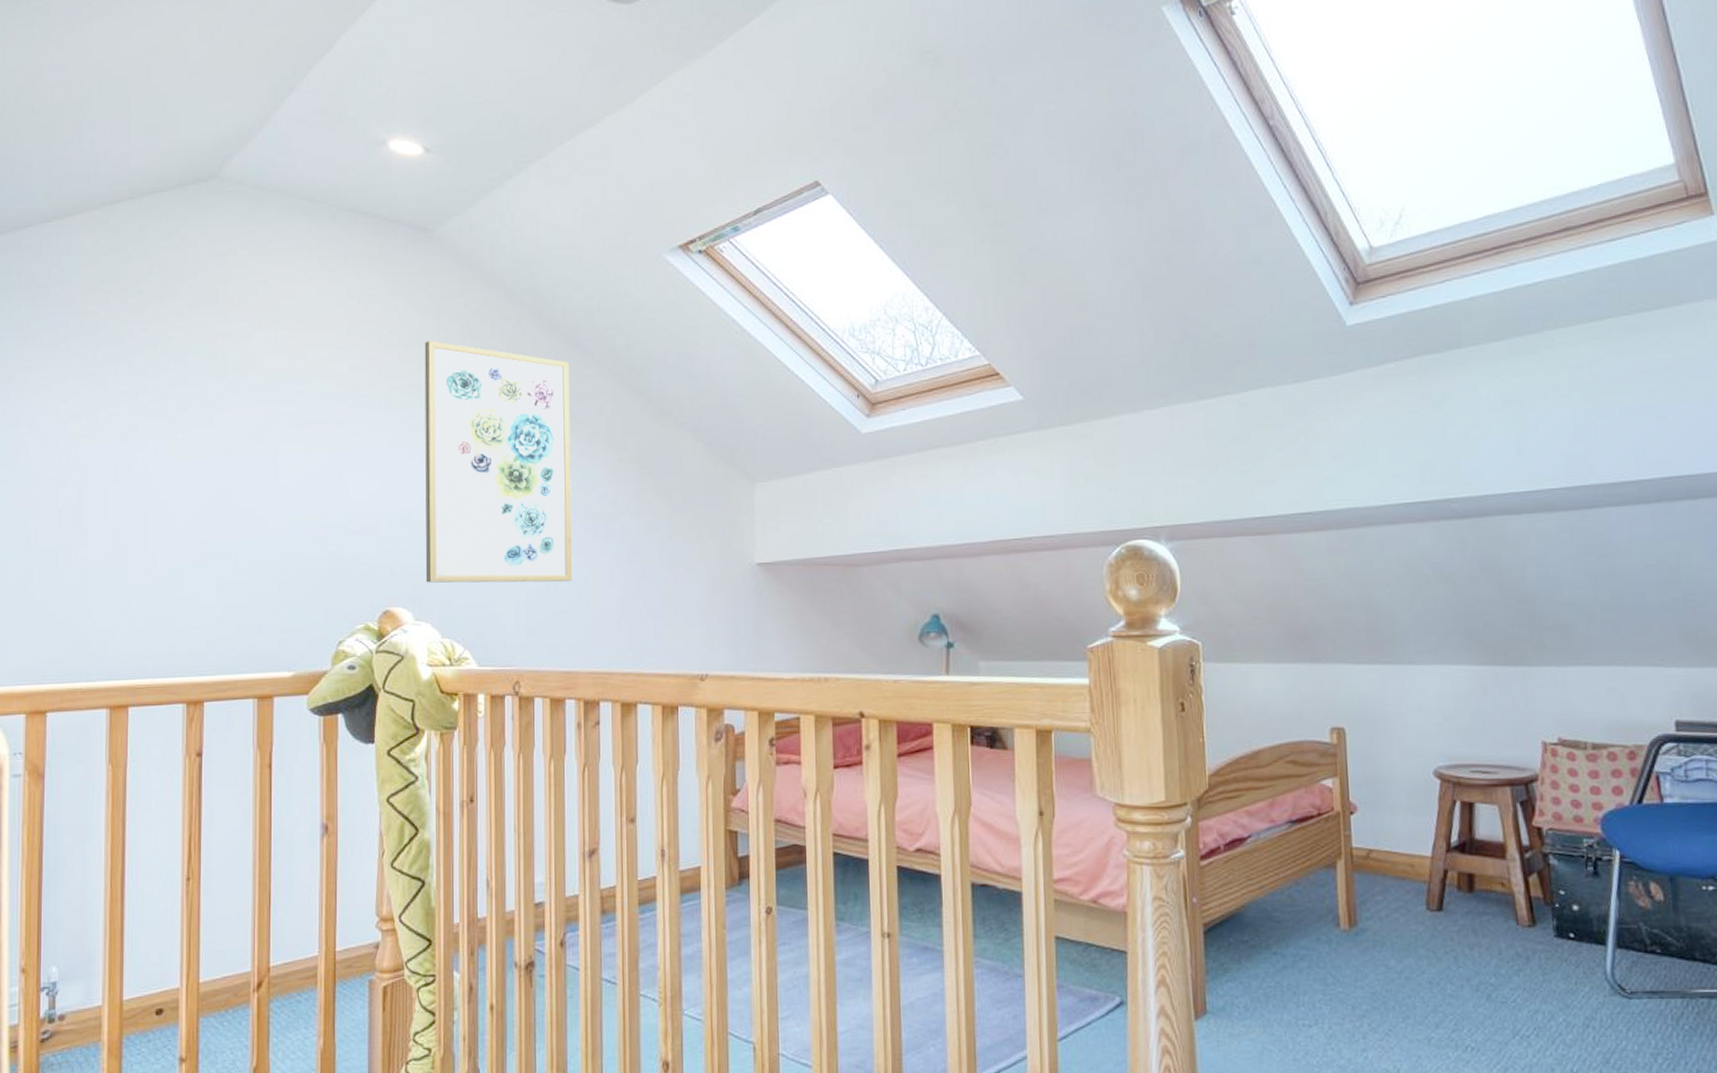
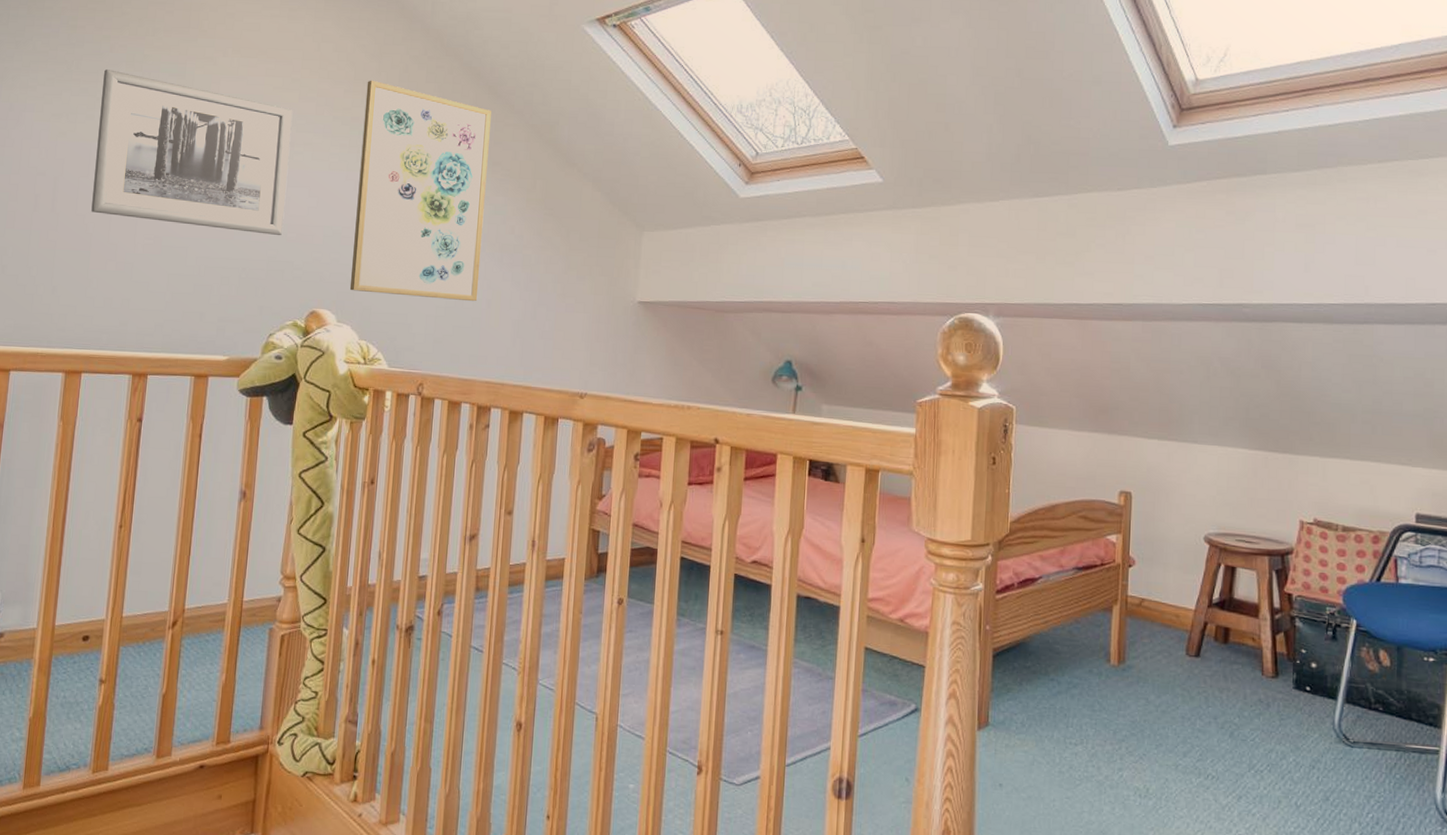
wall art: none [123,358,344,528] -> present [91,69,293,235]

